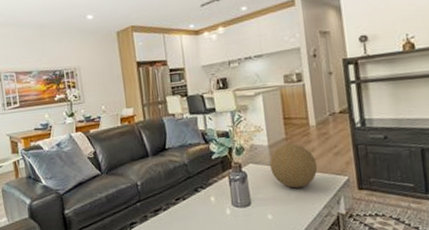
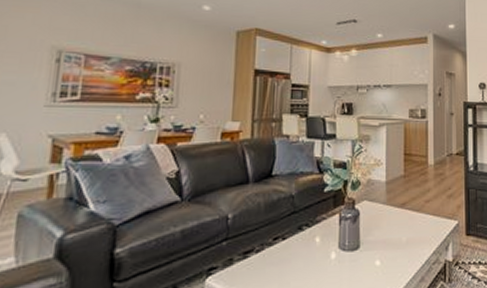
decorative ball: present [270,143,318,189] -> none [385,182,431,231]

